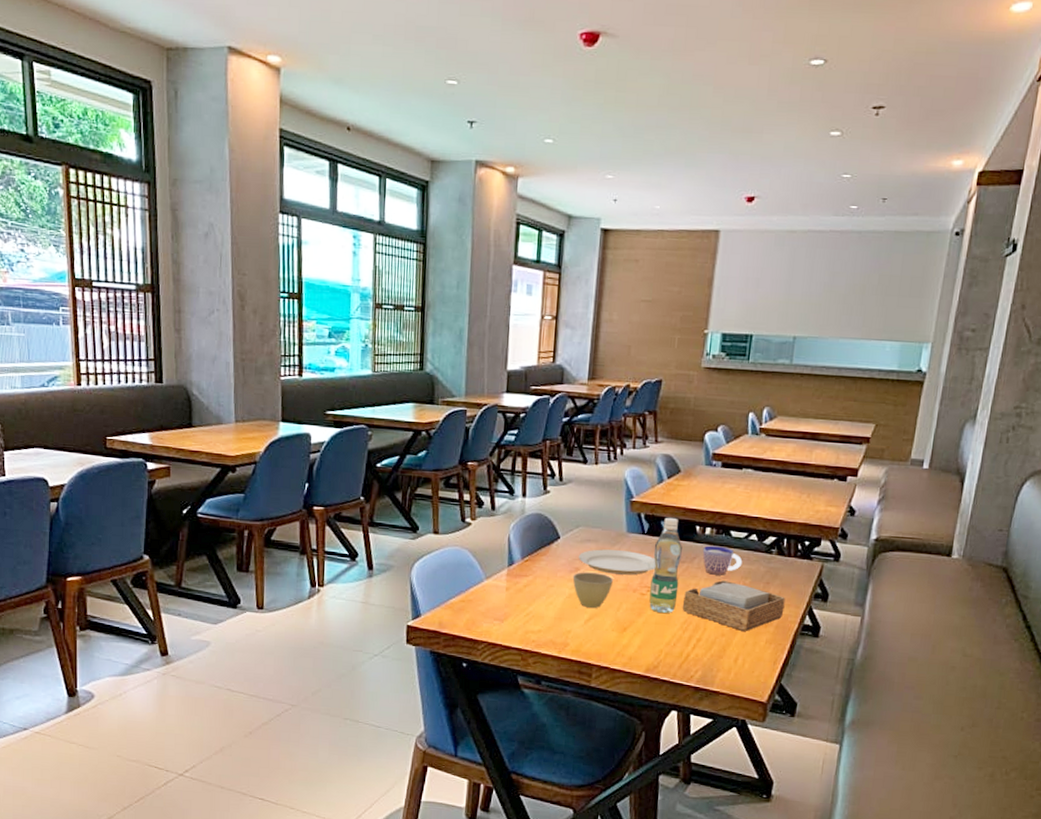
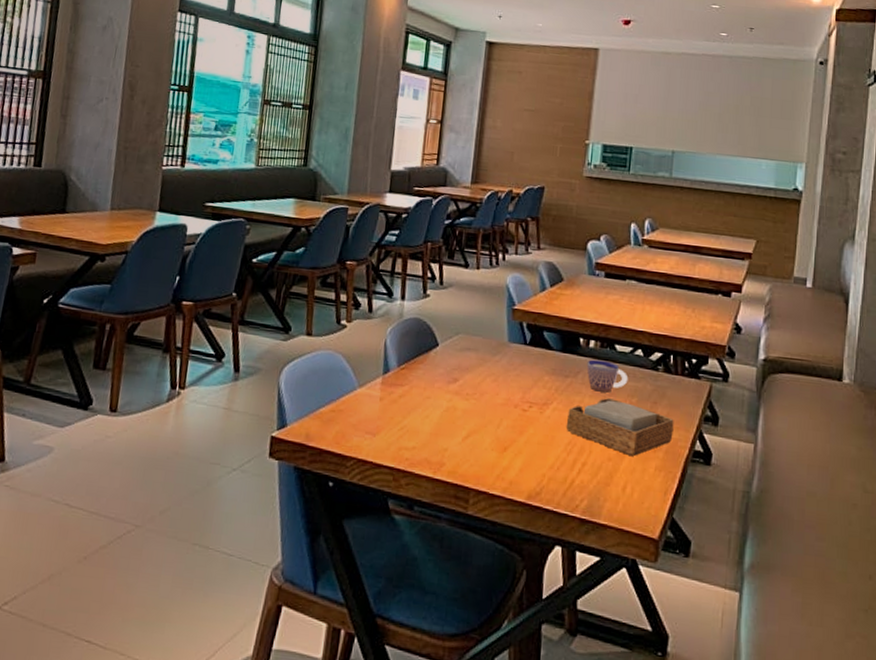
cup: present [572,572,613,608] -> none [450,383,493,424]
plate: present [578,549,656,575] -> none [457,359,539,389]
bottle: present [649,517,682,614] -> none [531,327,566,433]

